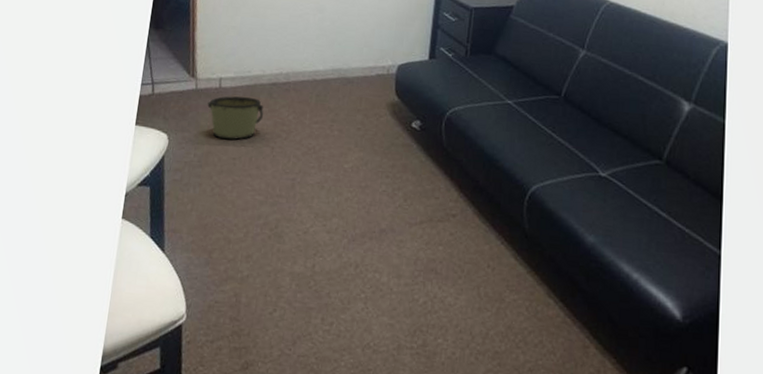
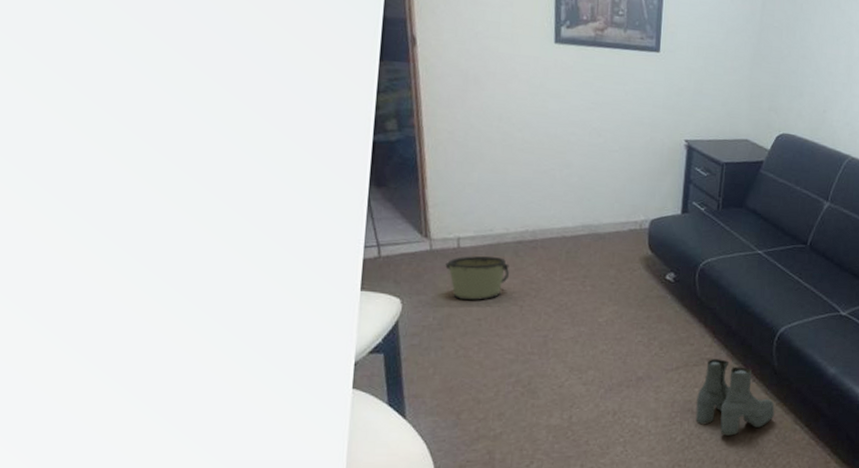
boots: none [439,215,525,304] -> present [695,359,775,436]

